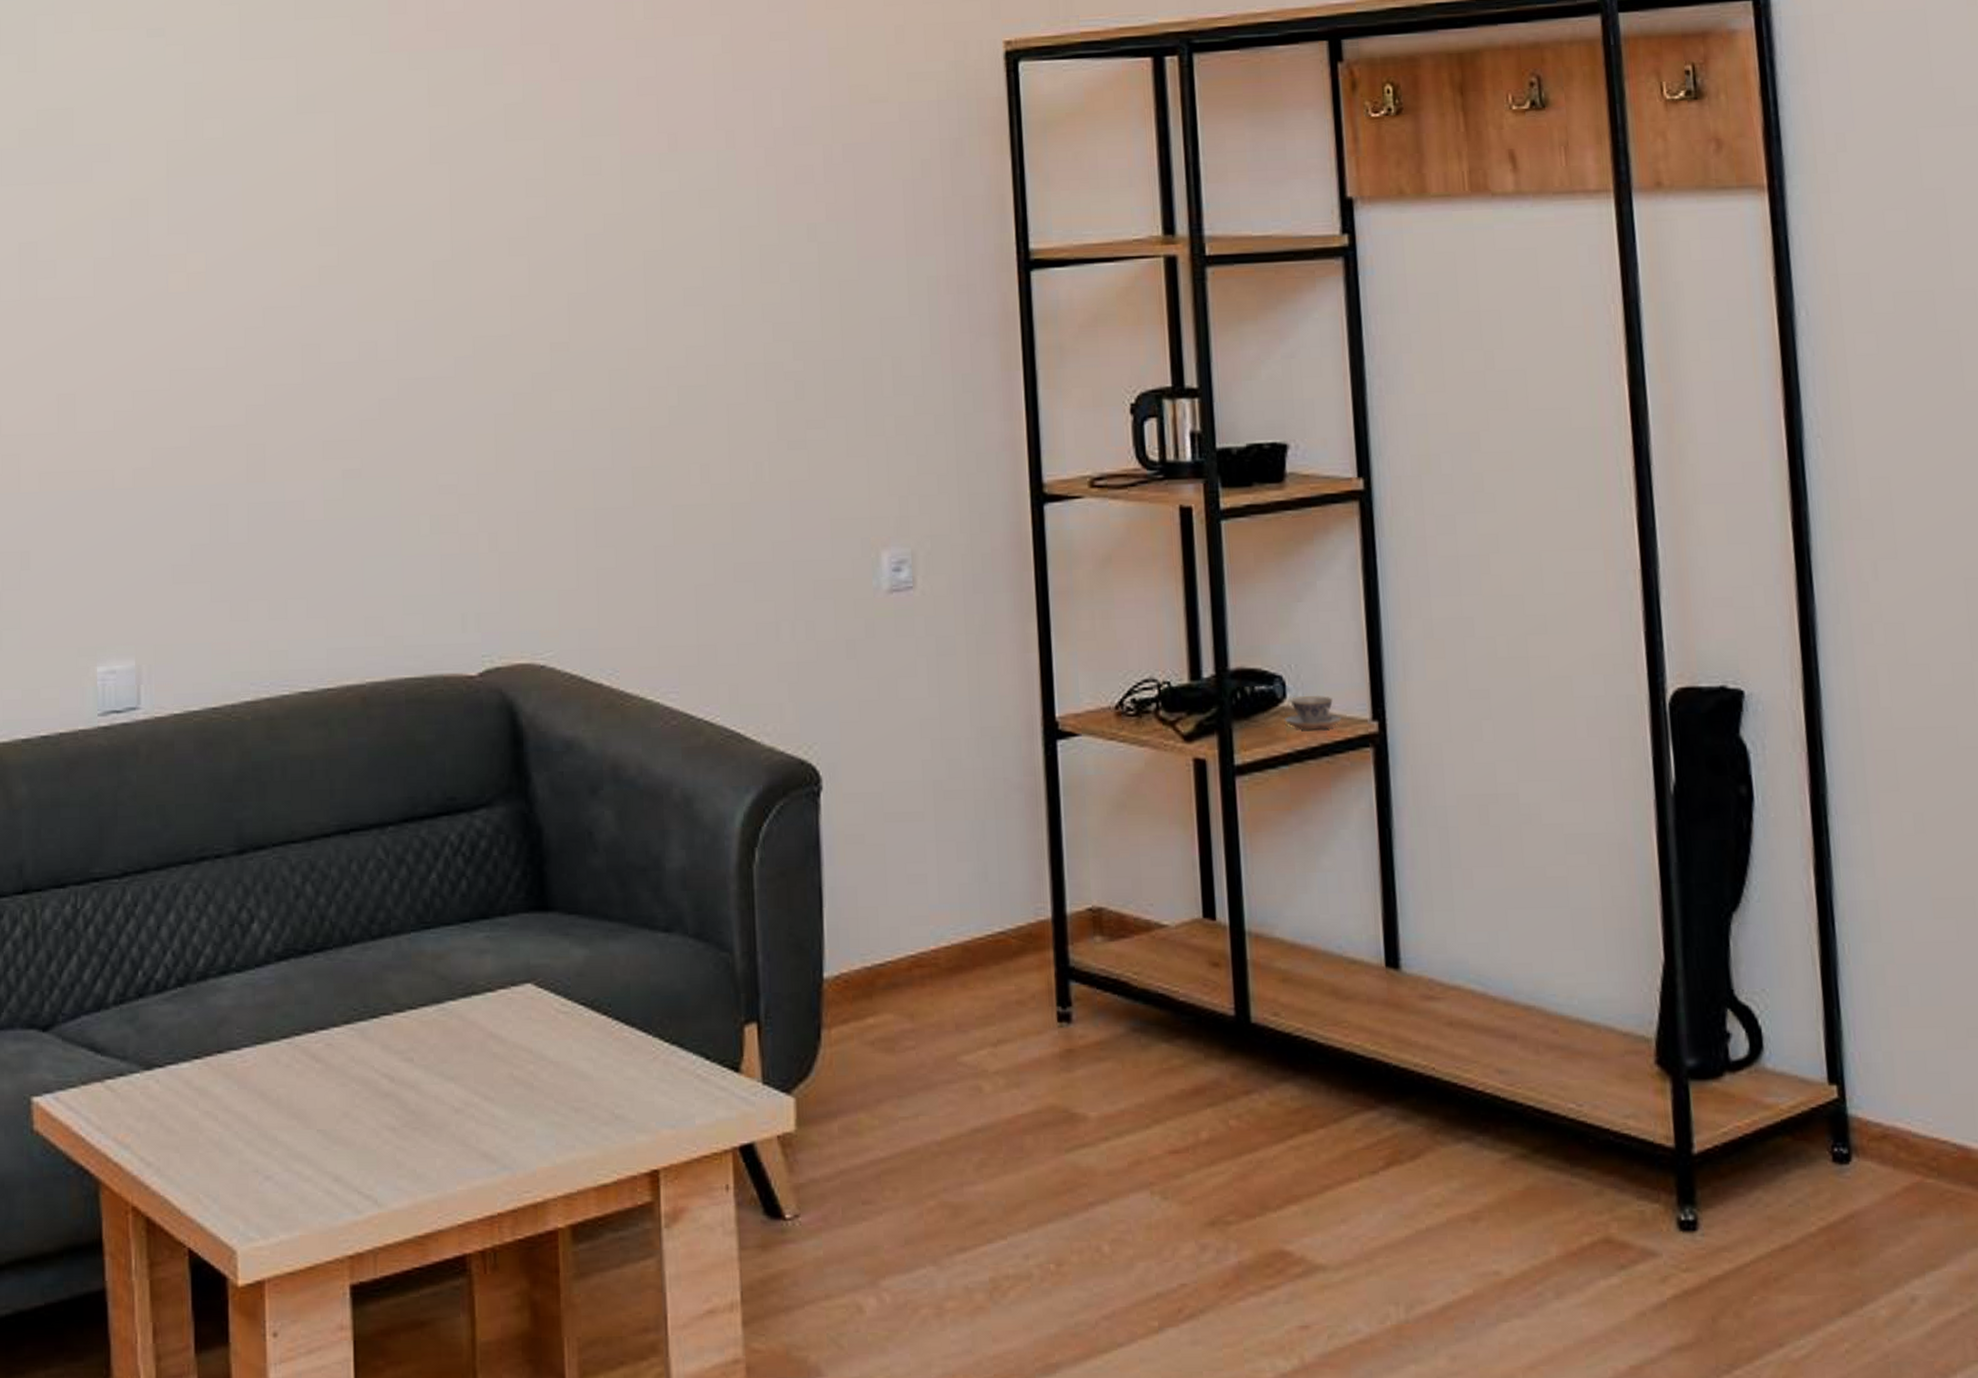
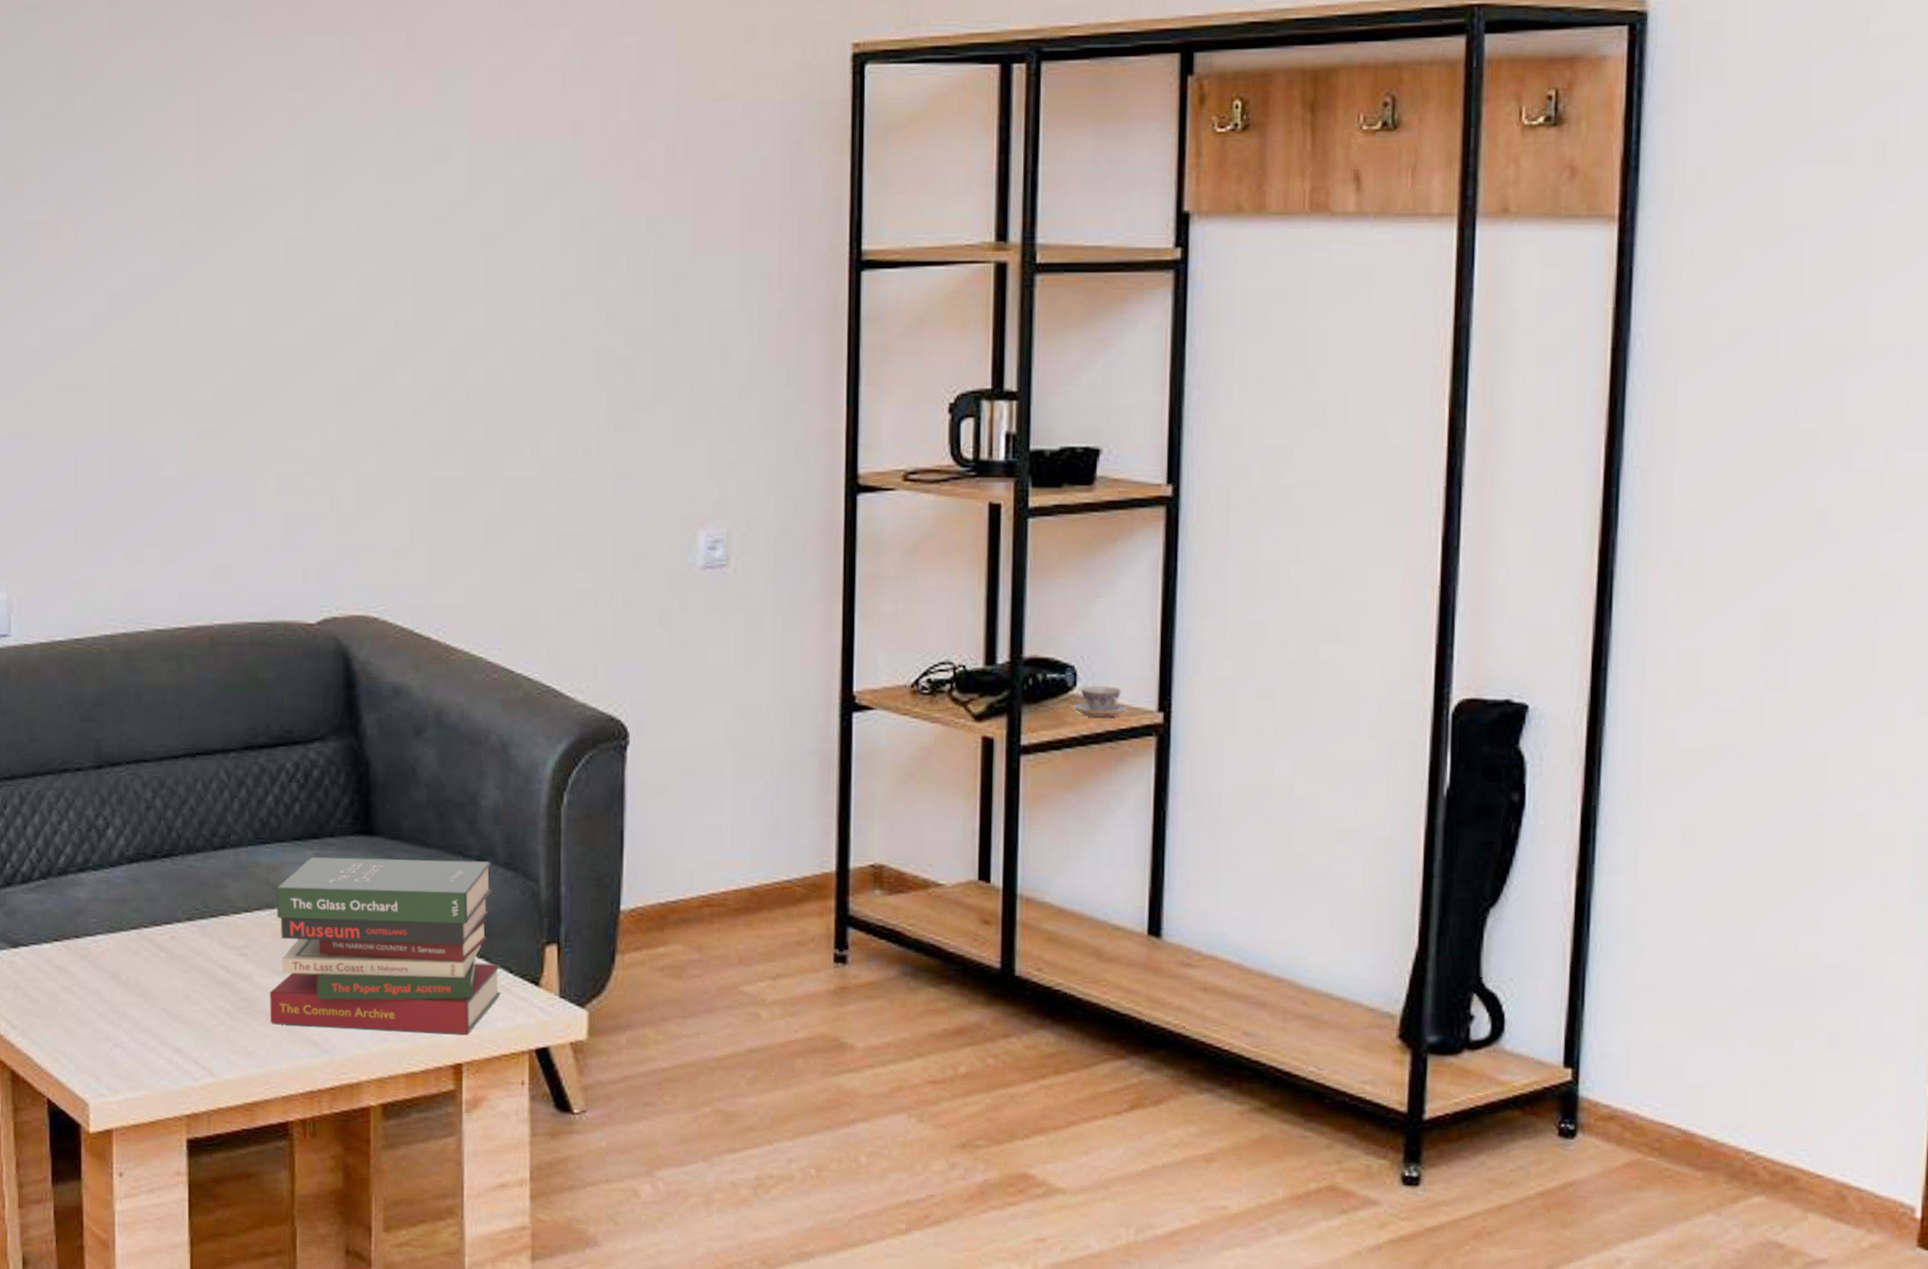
books: none [440,933,698,1138] -> present [269,857,501,1034]

